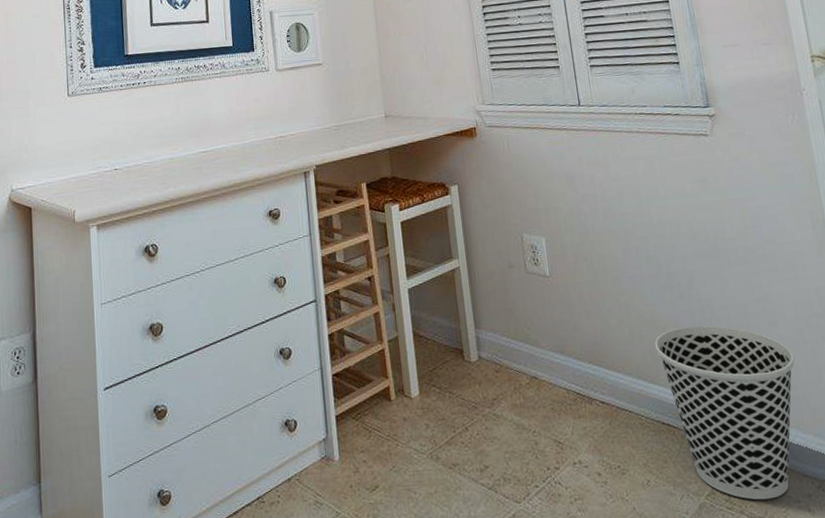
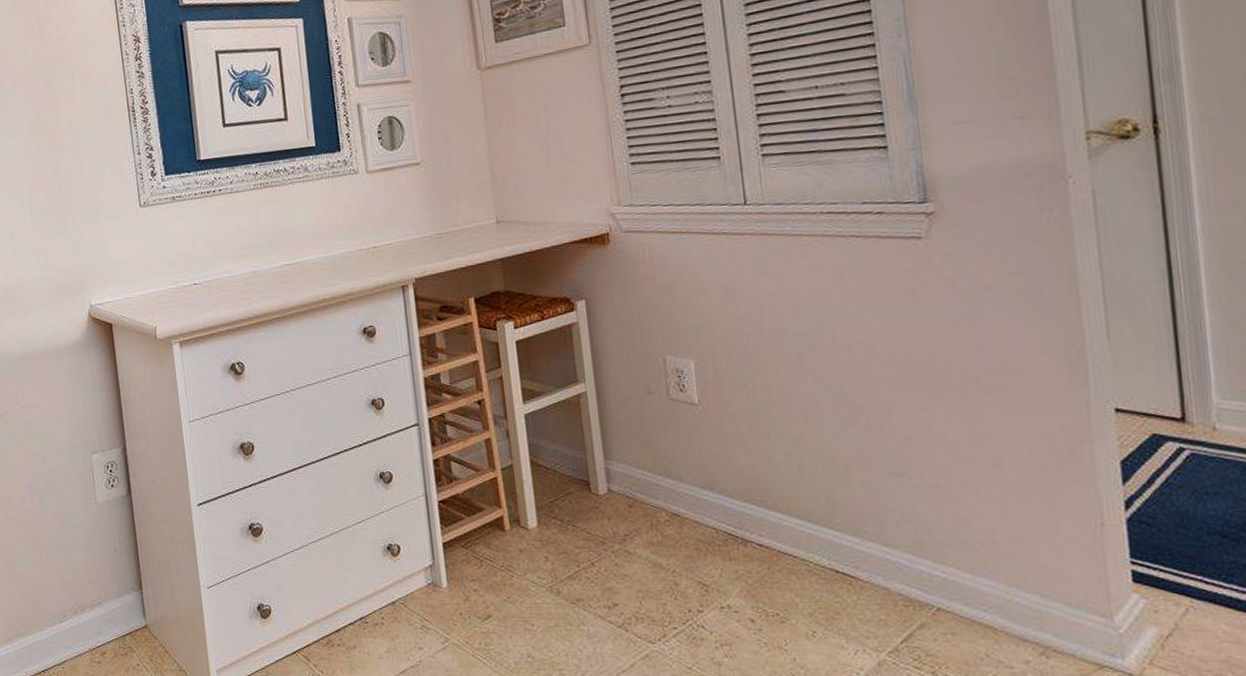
wastebasket: present [655,325,795,500] -> none [832,465,1023,662]

